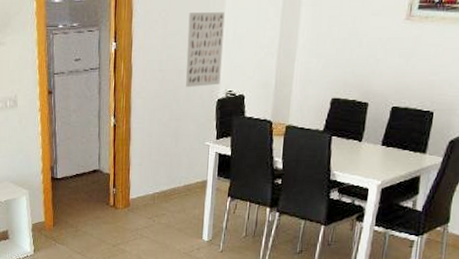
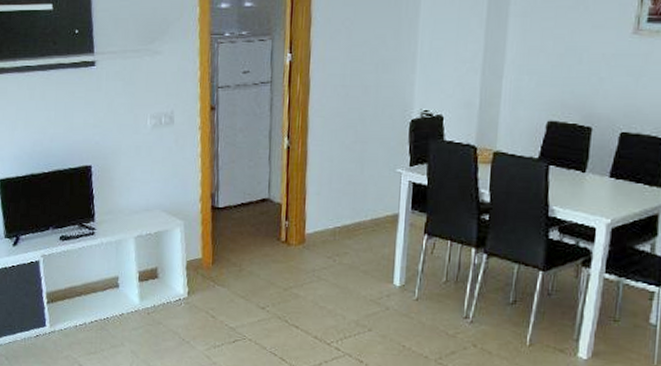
wall art: present [186,12,225,88] -> none [373,22,419,106]

